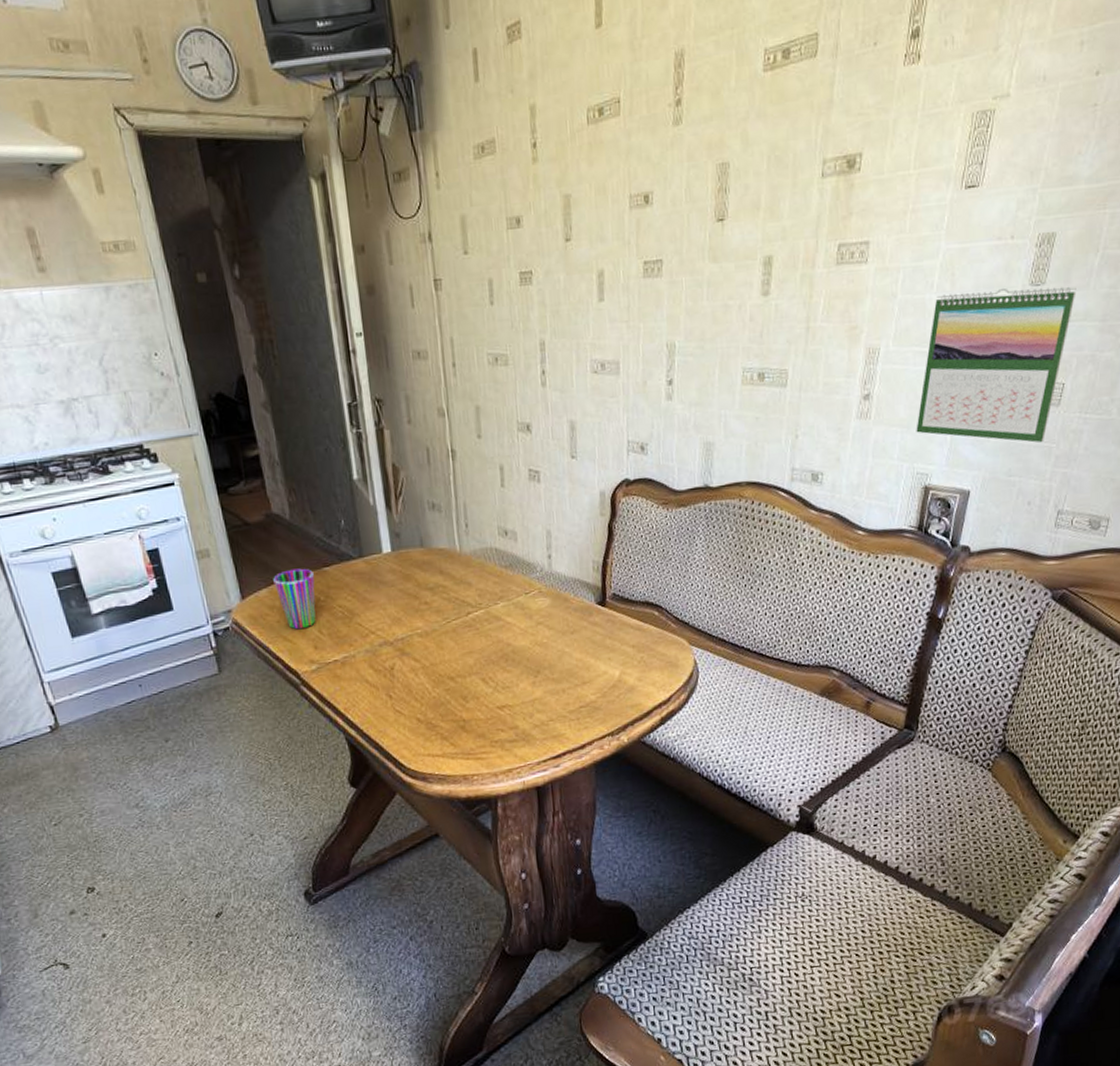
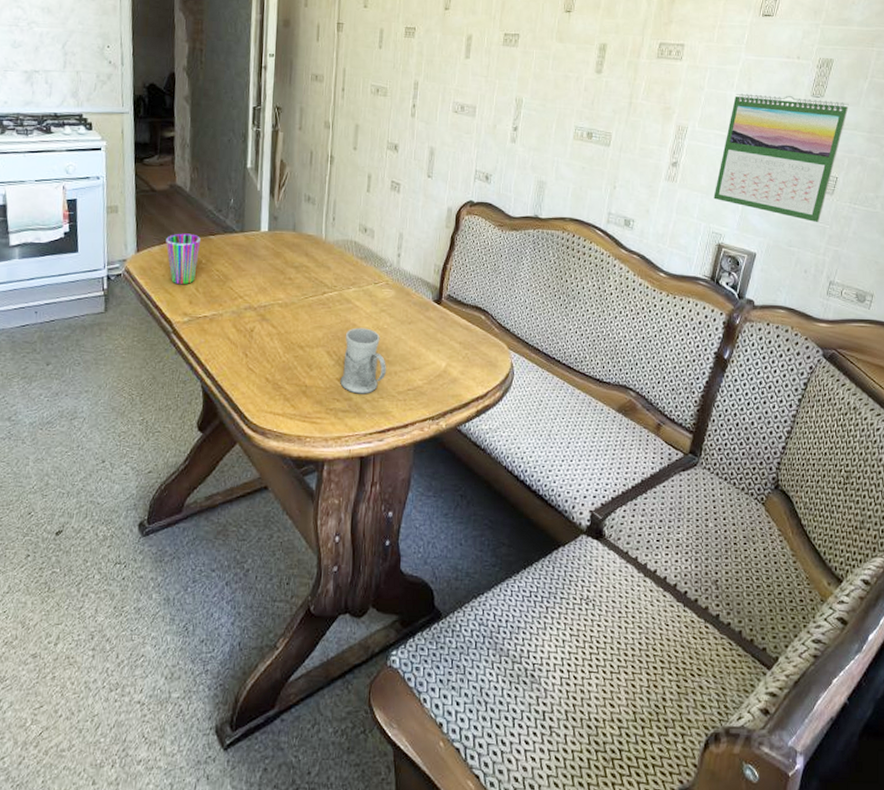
mug: none [501,645,553,721] -> present [340,327,386,394]

